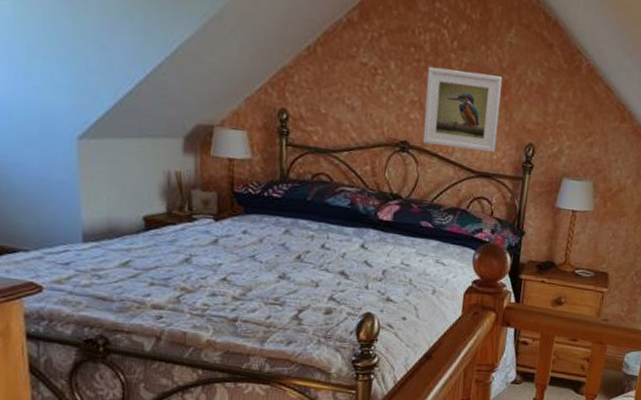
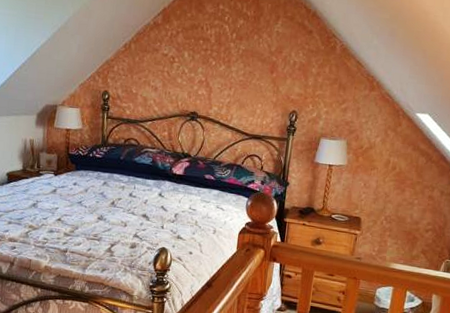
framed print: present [422,67,502,153] -> none [208,54,271,119]

